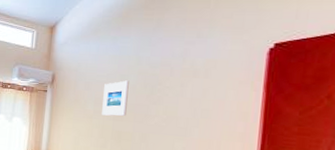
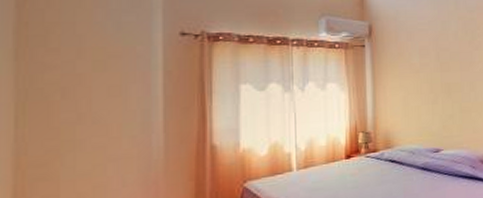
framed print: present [102,80,129,116] -> none [427,27,452,68]

